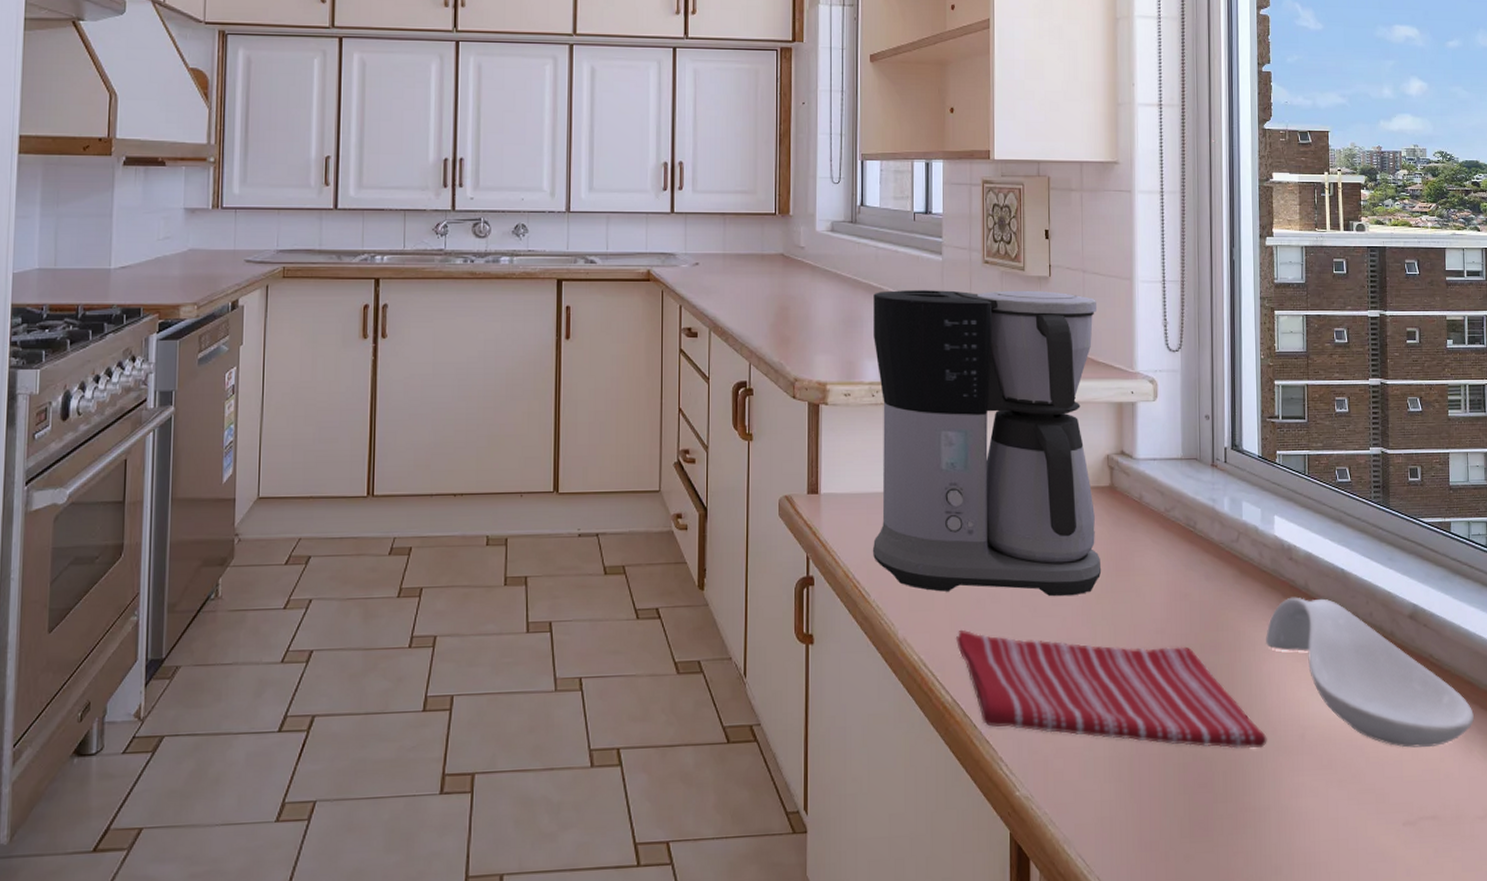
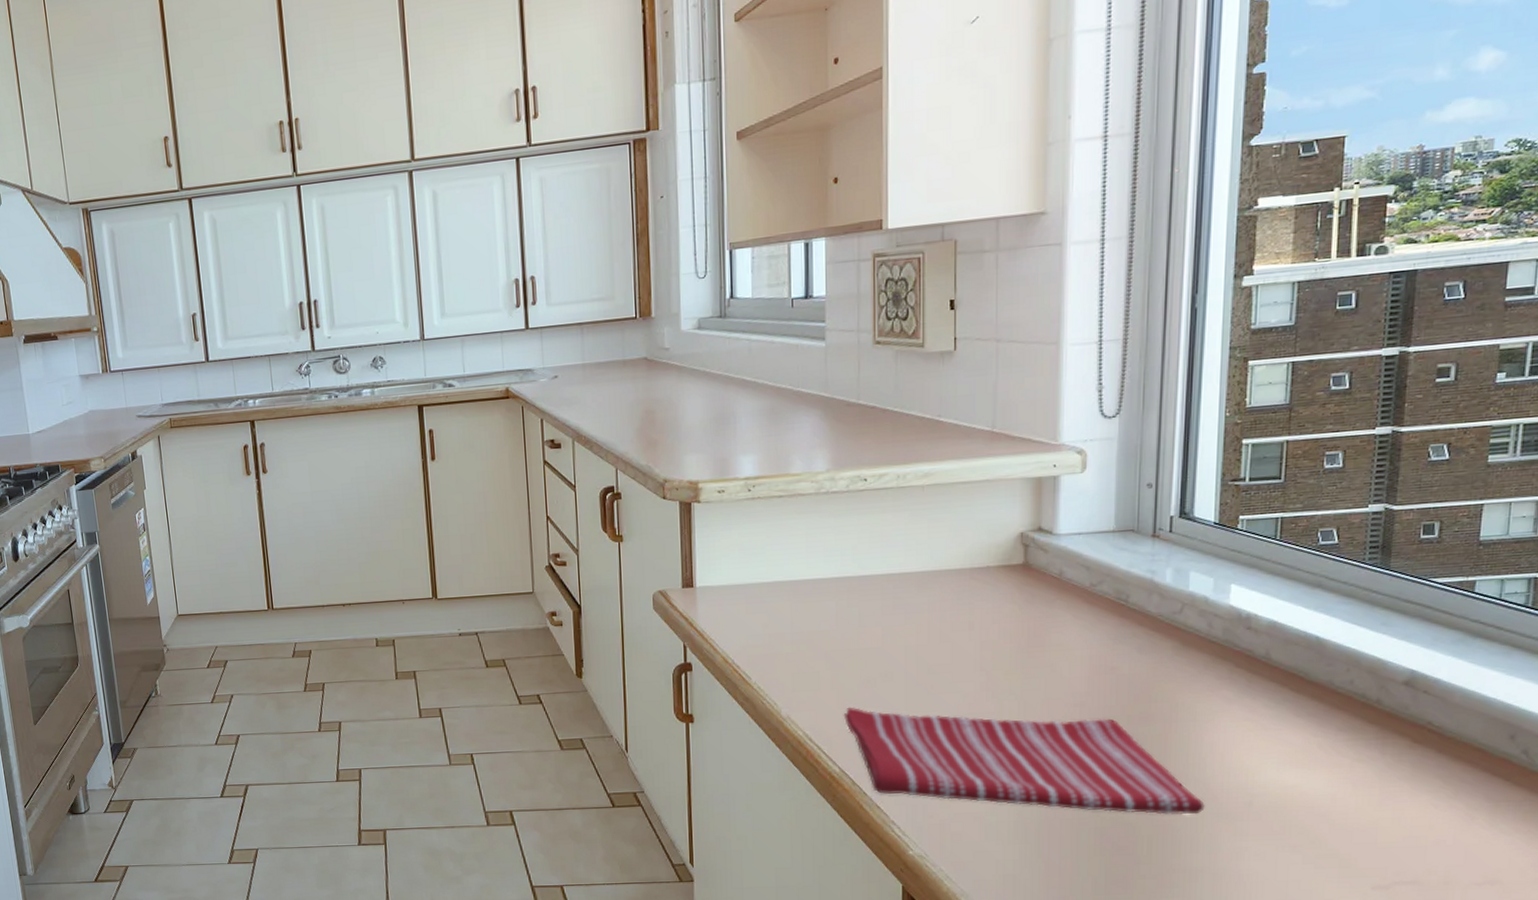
coffee maker: present [873,290,1102,597] -> none [747,366,1012,674]
spoon rest: present [1266,597,1474,748] -> none [1210,666,1482,815]

